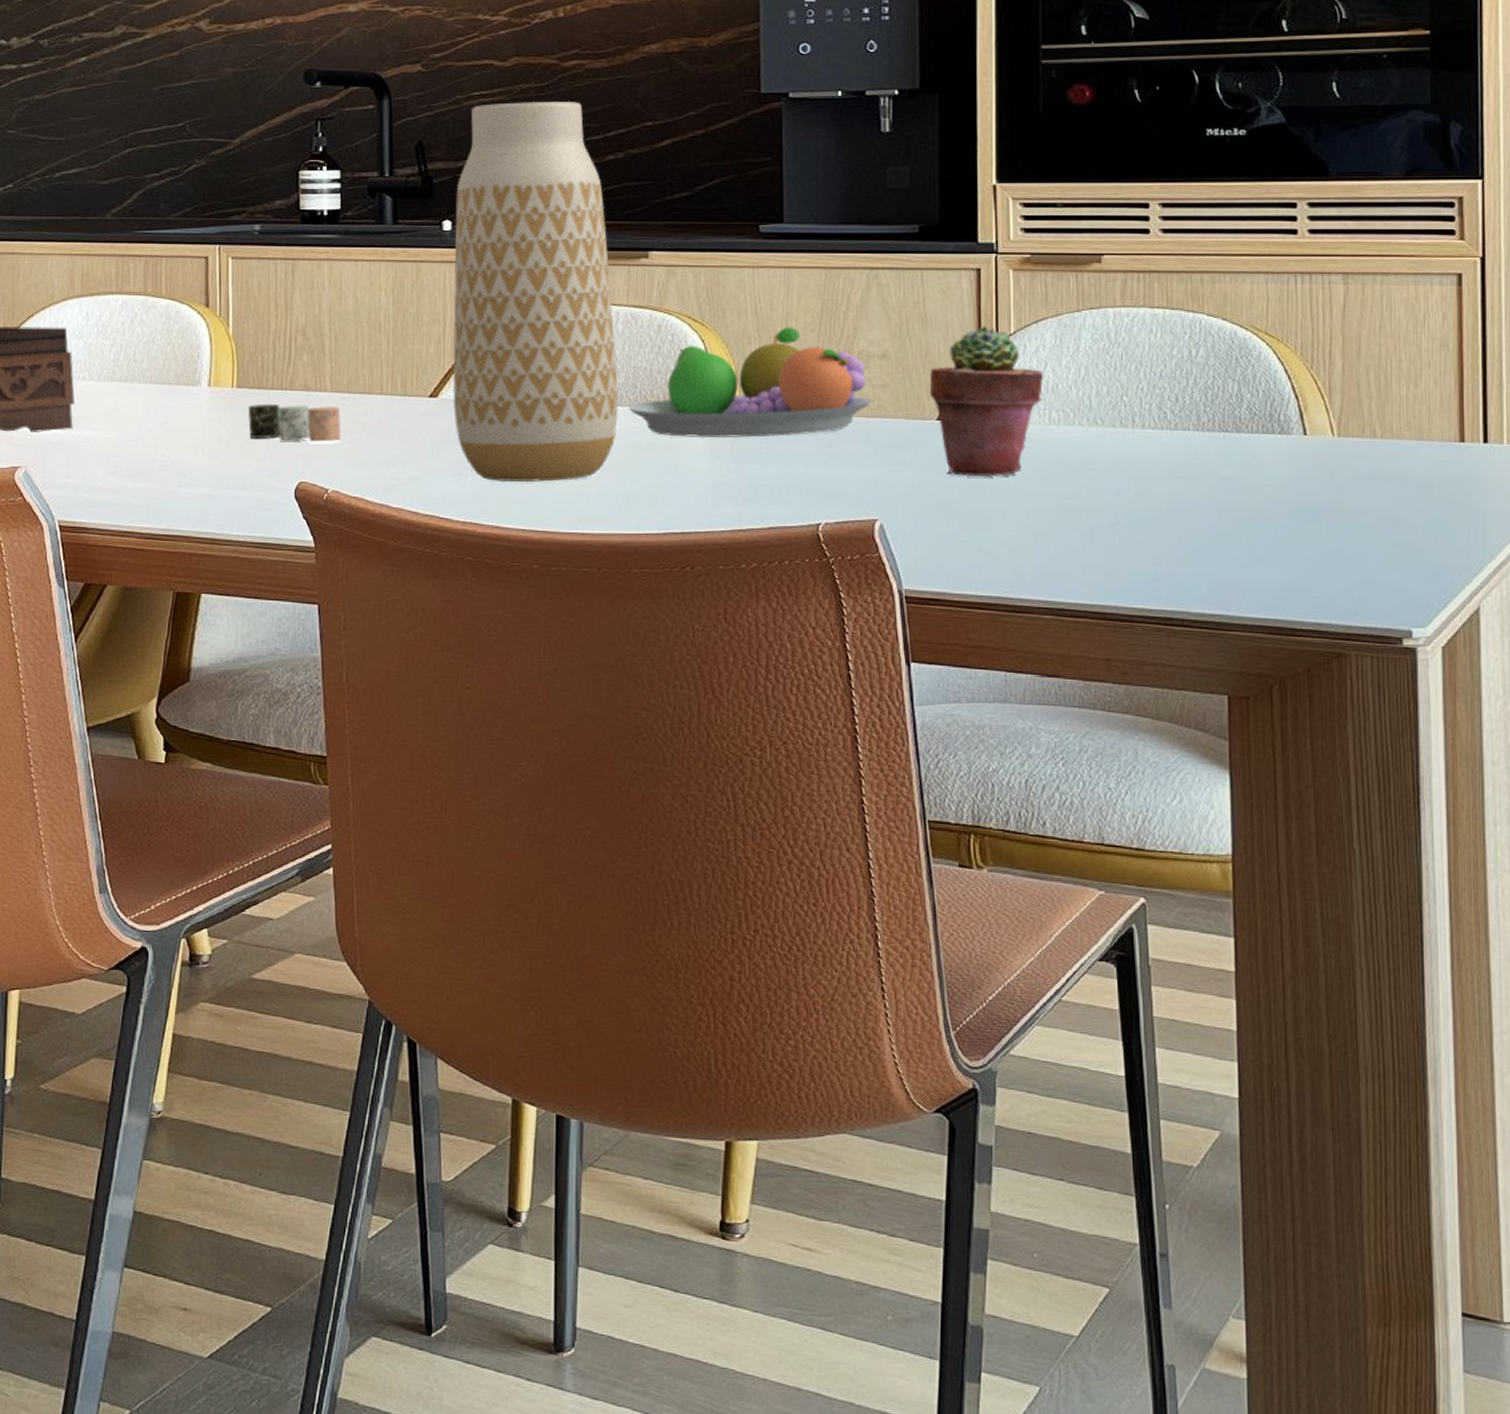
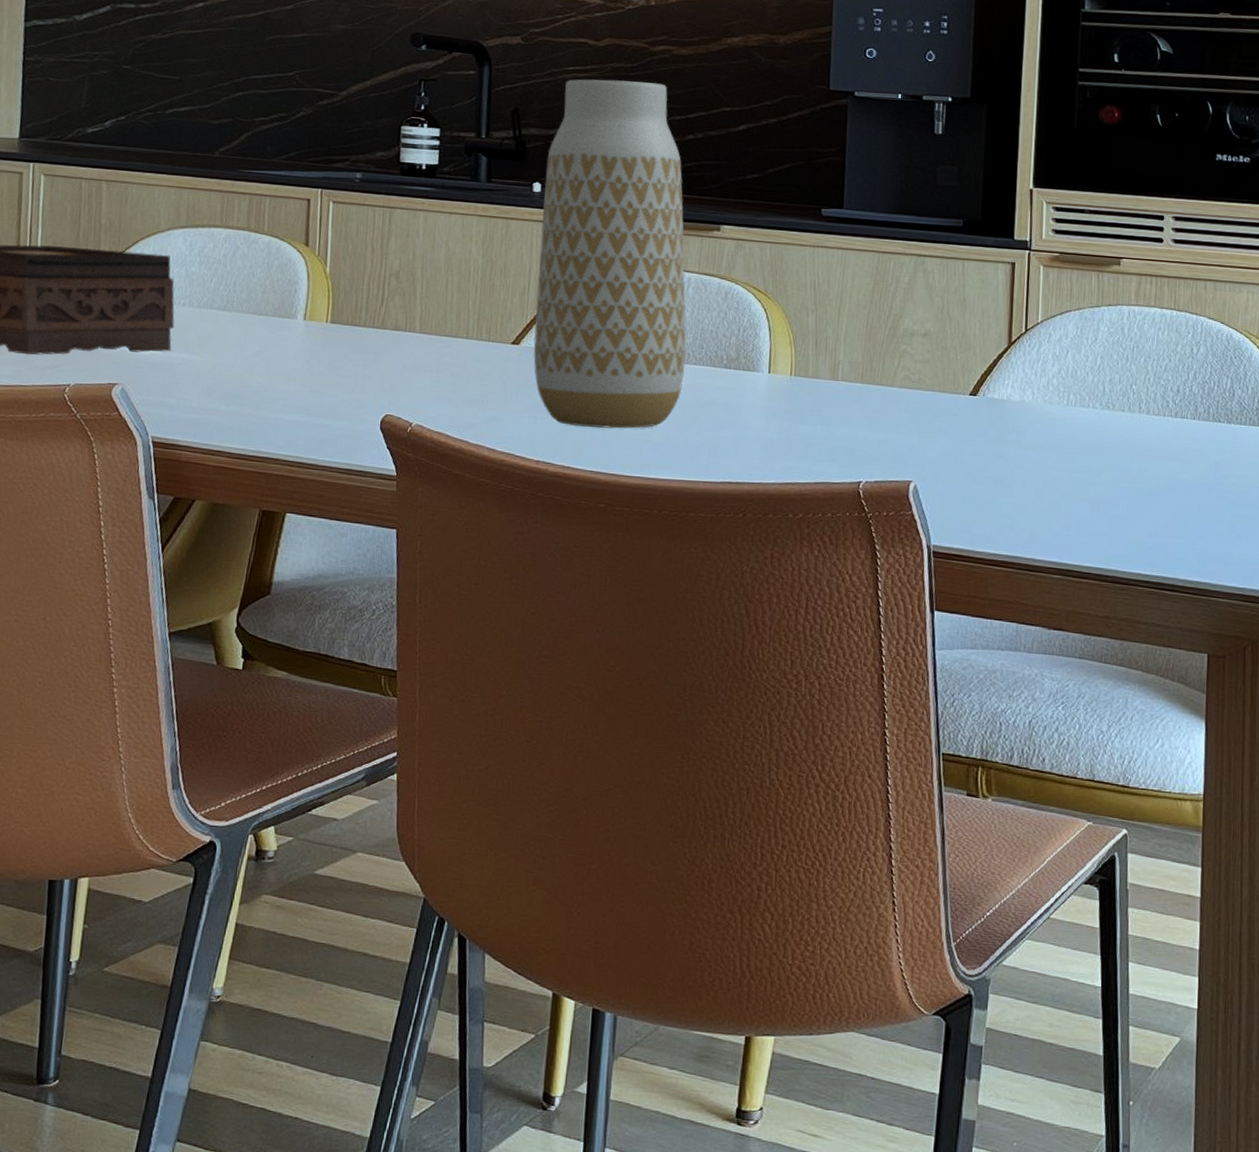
candle: present [248,403,342,443] -> none [340,339,428,380]
fruit bowl: present [628,327,871,439] -> none [694,302,912,401]
potted succulent: present [929,325,1044,477] -> none [964,313,1065,450]

